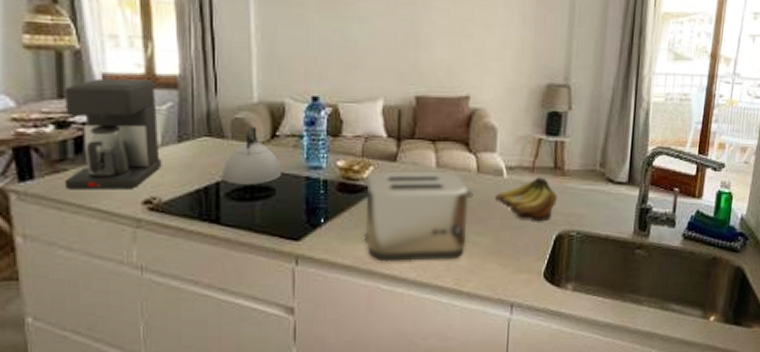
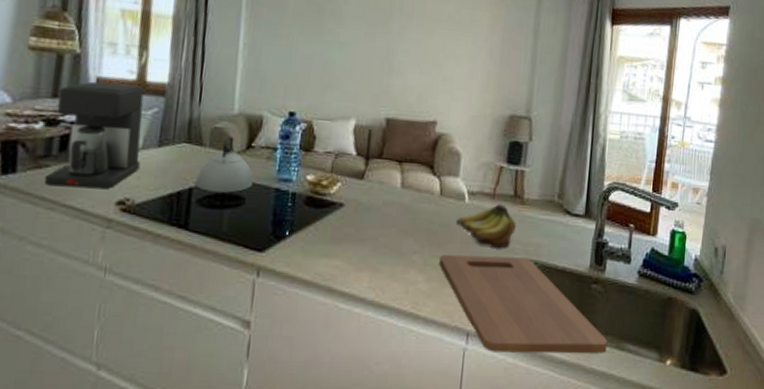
toaster: present [363,170,473,262] -> none [325,187,435,281]
cutting board: none [480,229,652,321] -> present [439,254,608,354]

